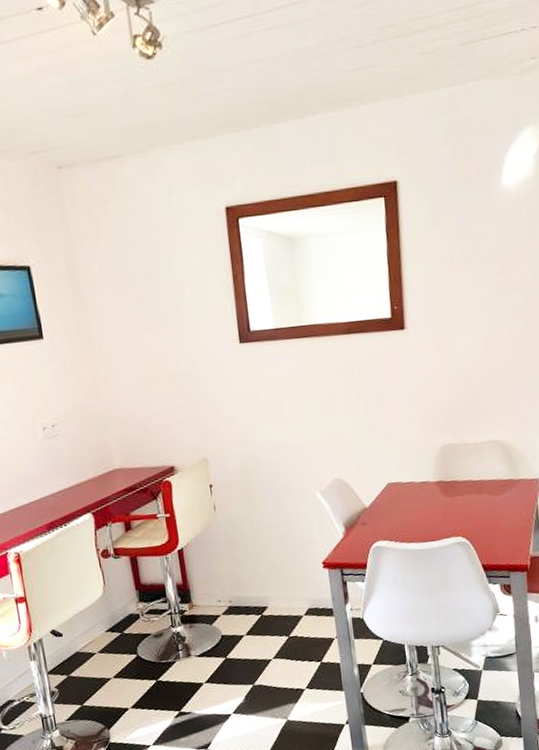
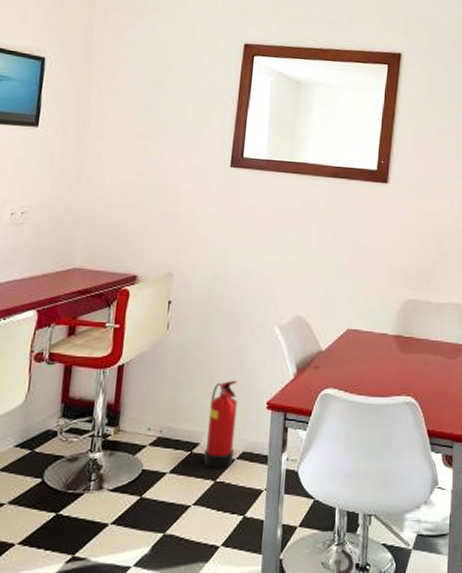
fire extinguisher: none [269,547,302,626] -> present [204,381,238,468]

